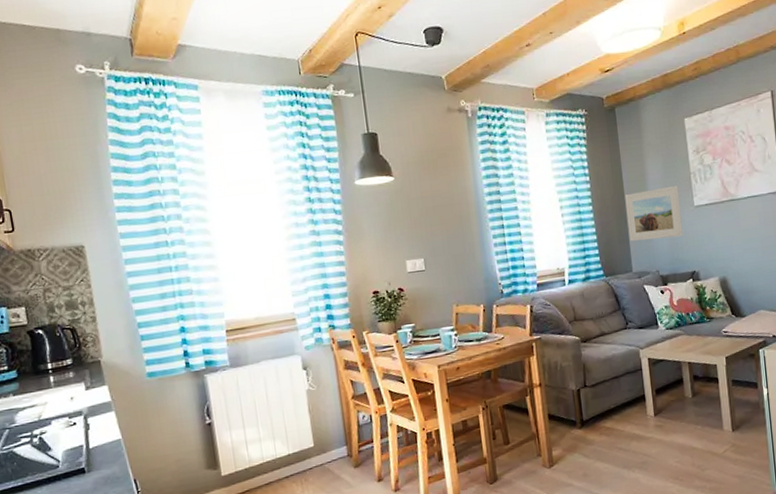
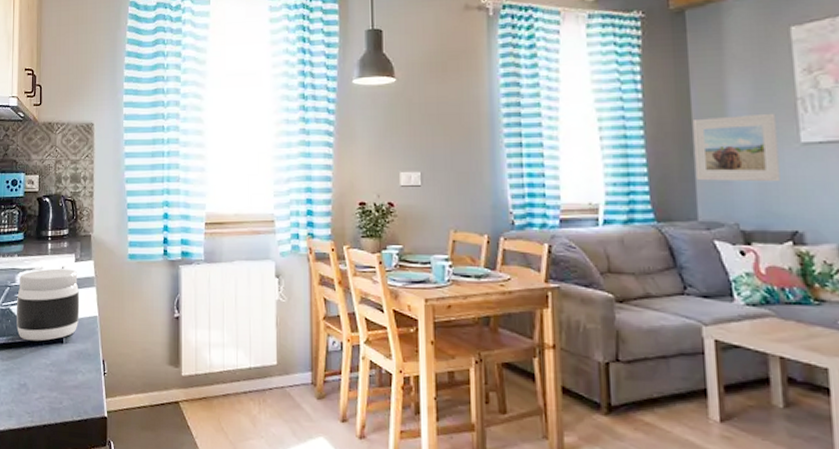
jar: none [20,398,100,479] -> present [16,268,80,341]

